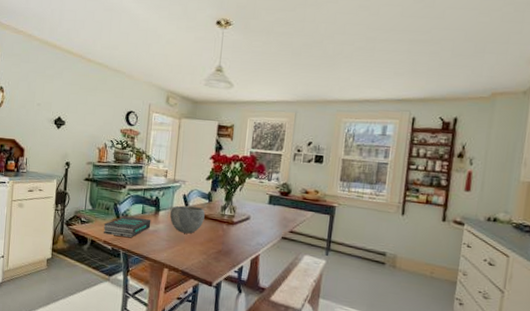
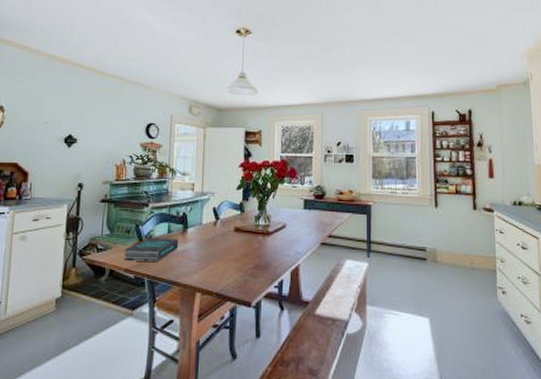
bowl: present [170,205,205,234] -> none [200,219,238,250]

